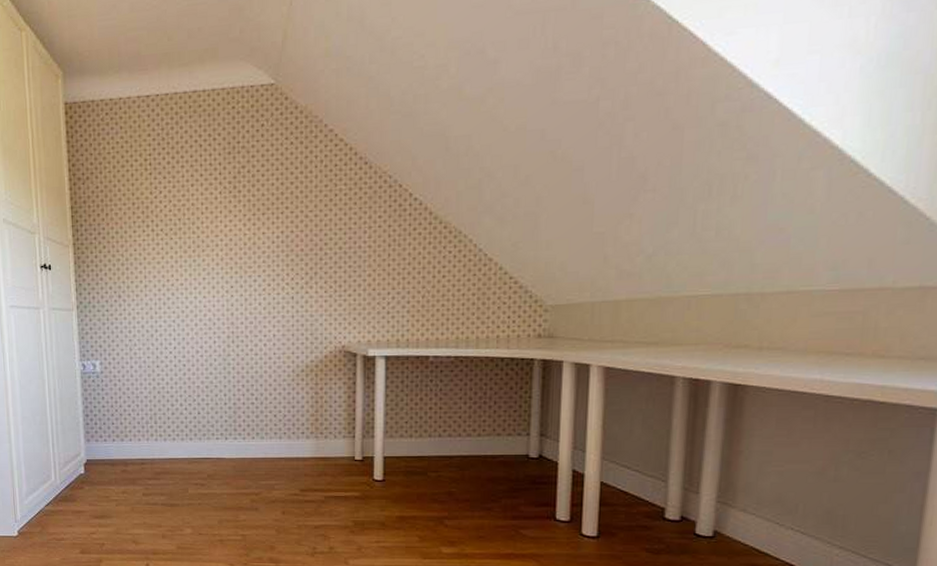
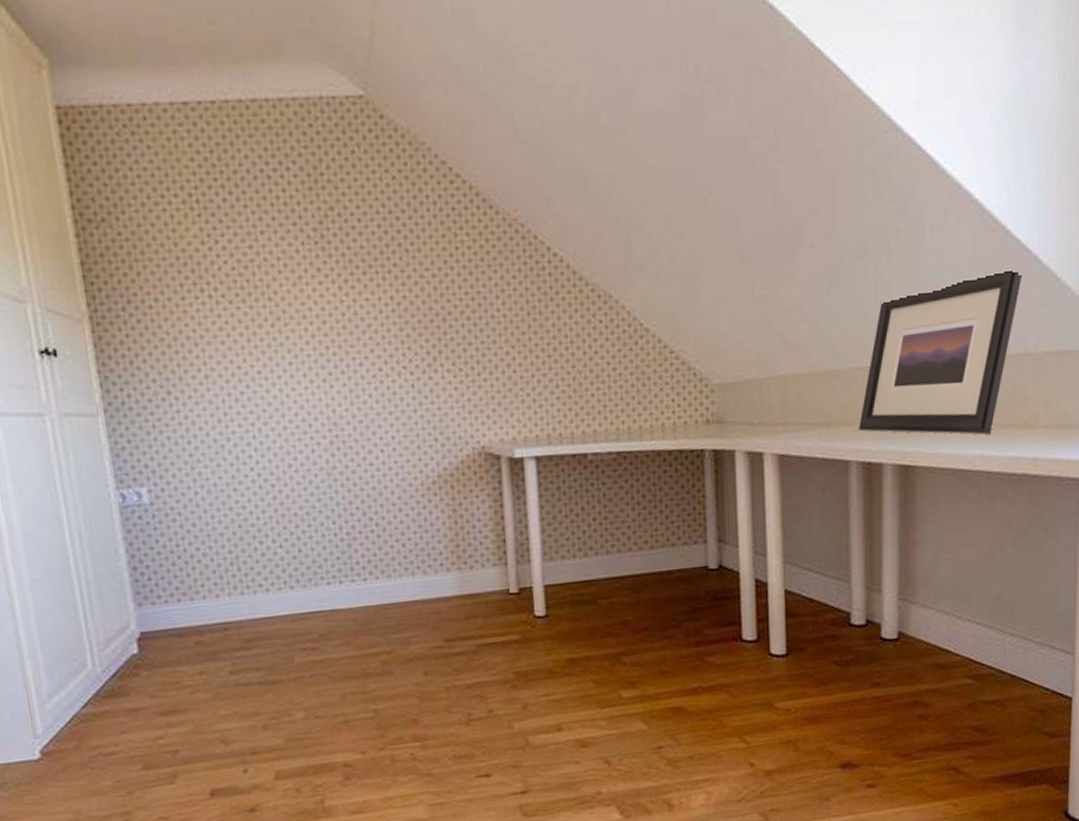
picture frame: none [688,211,884,361] -> present [859,271,1023,435]

